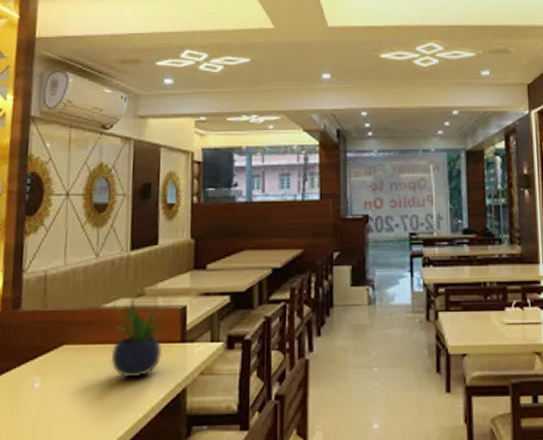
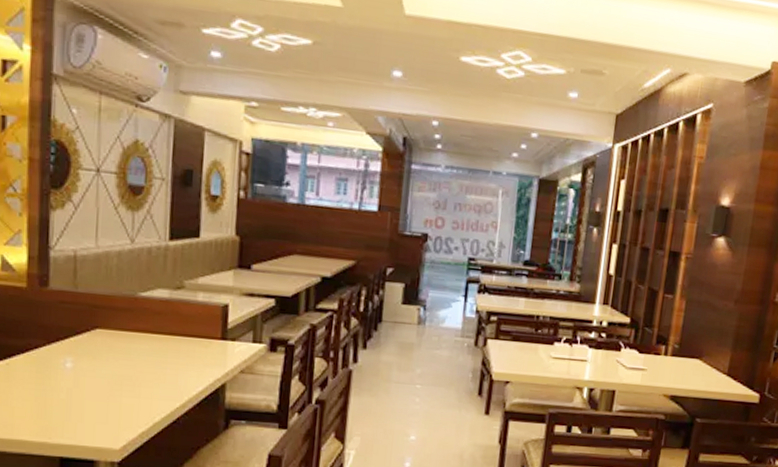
potted plant: present [110,298,170,378] -> none [147,289,211,369]

